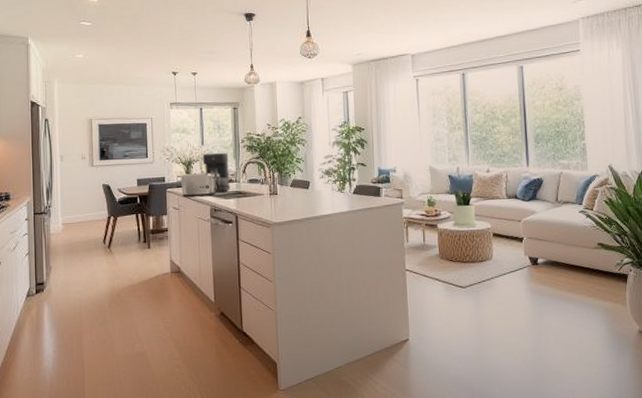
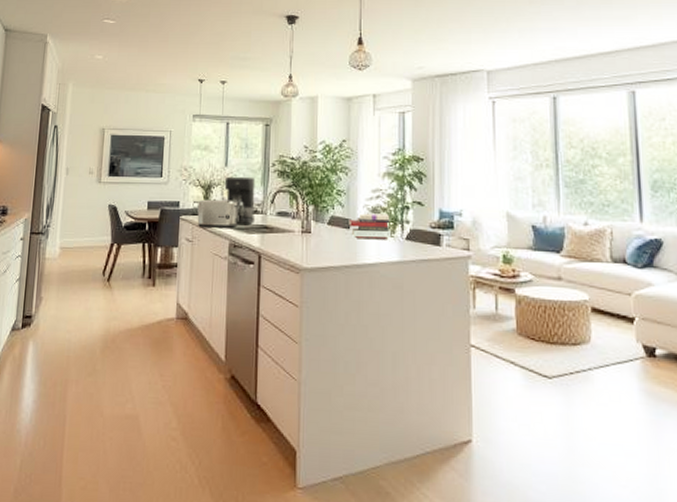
books: none [307,175,342,196] -> present [348,213,392,240]
planter: present [451,189,478,228] -> none [534,245,571,297]

